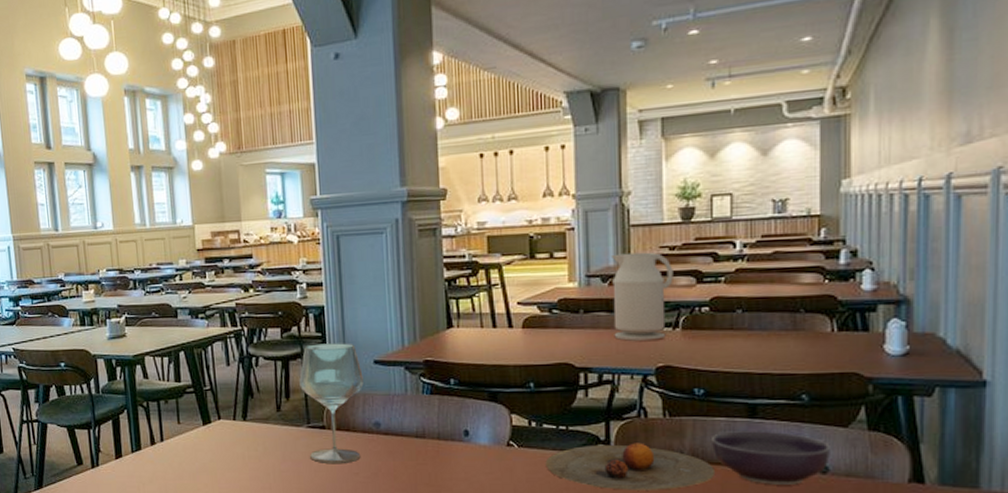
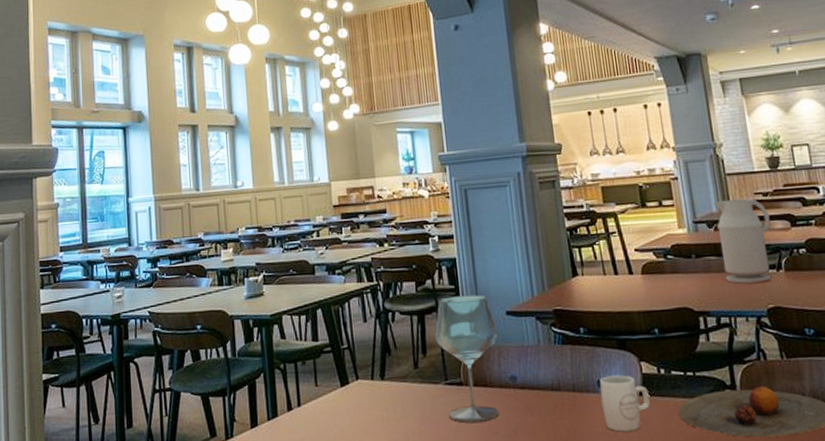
mug: none [465,426,517,479] -> present [599,375,650,432]

